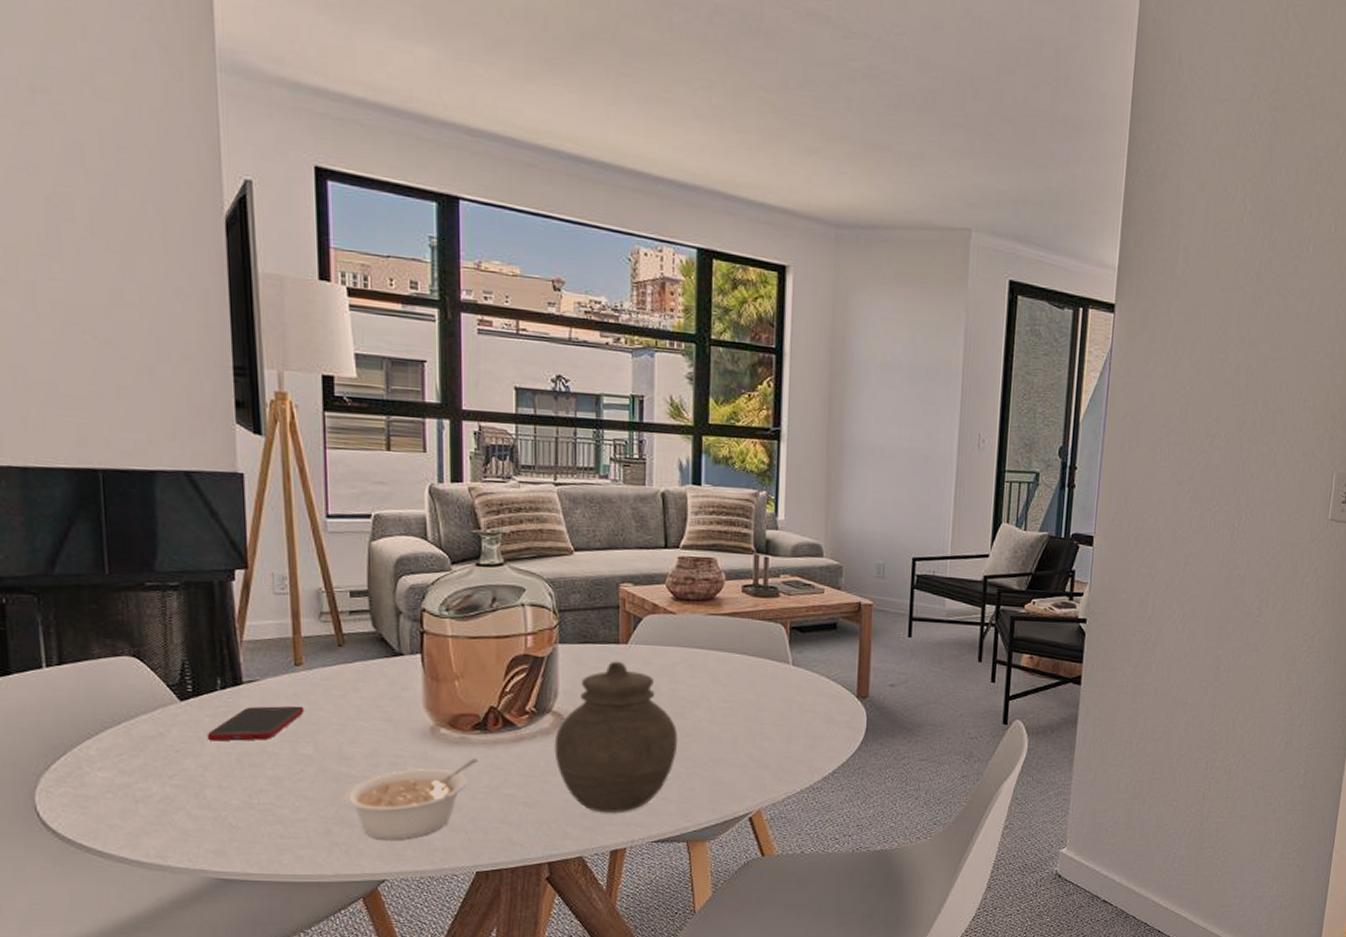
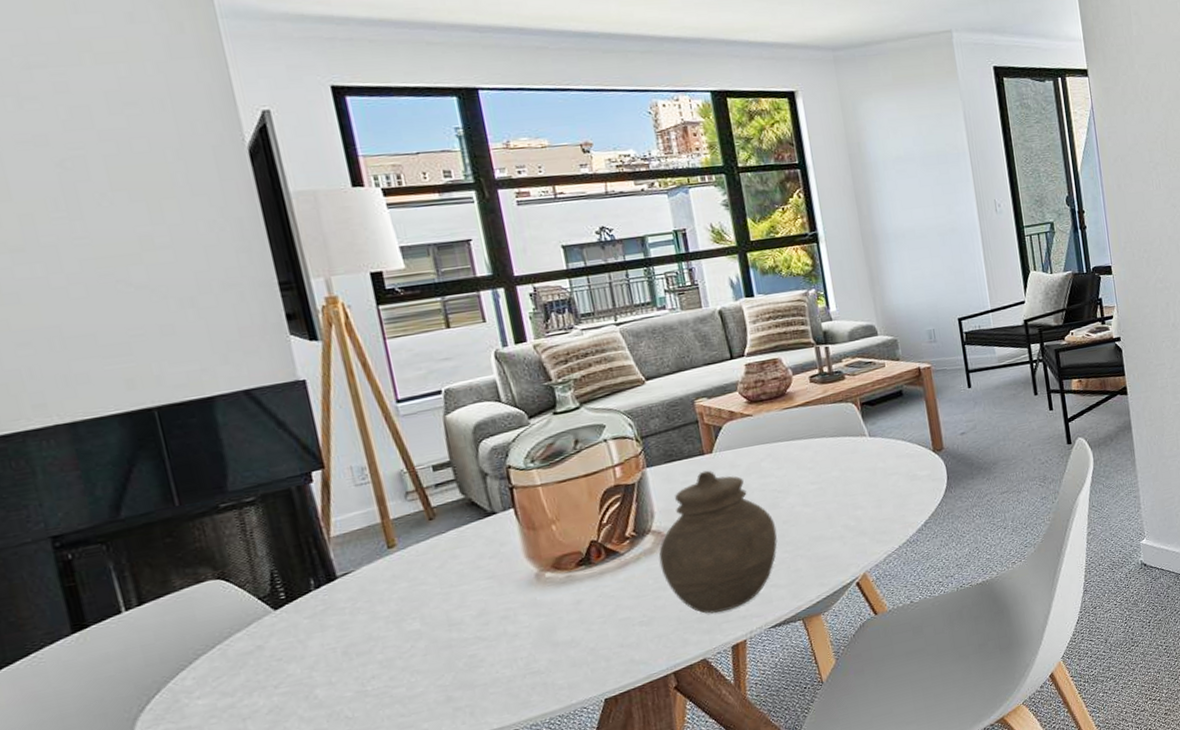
cell phone: present [206,705,305,742] -> none [307,585,406,642]
legume: present [343,758,479,840] -> none [459,592,588,693]

